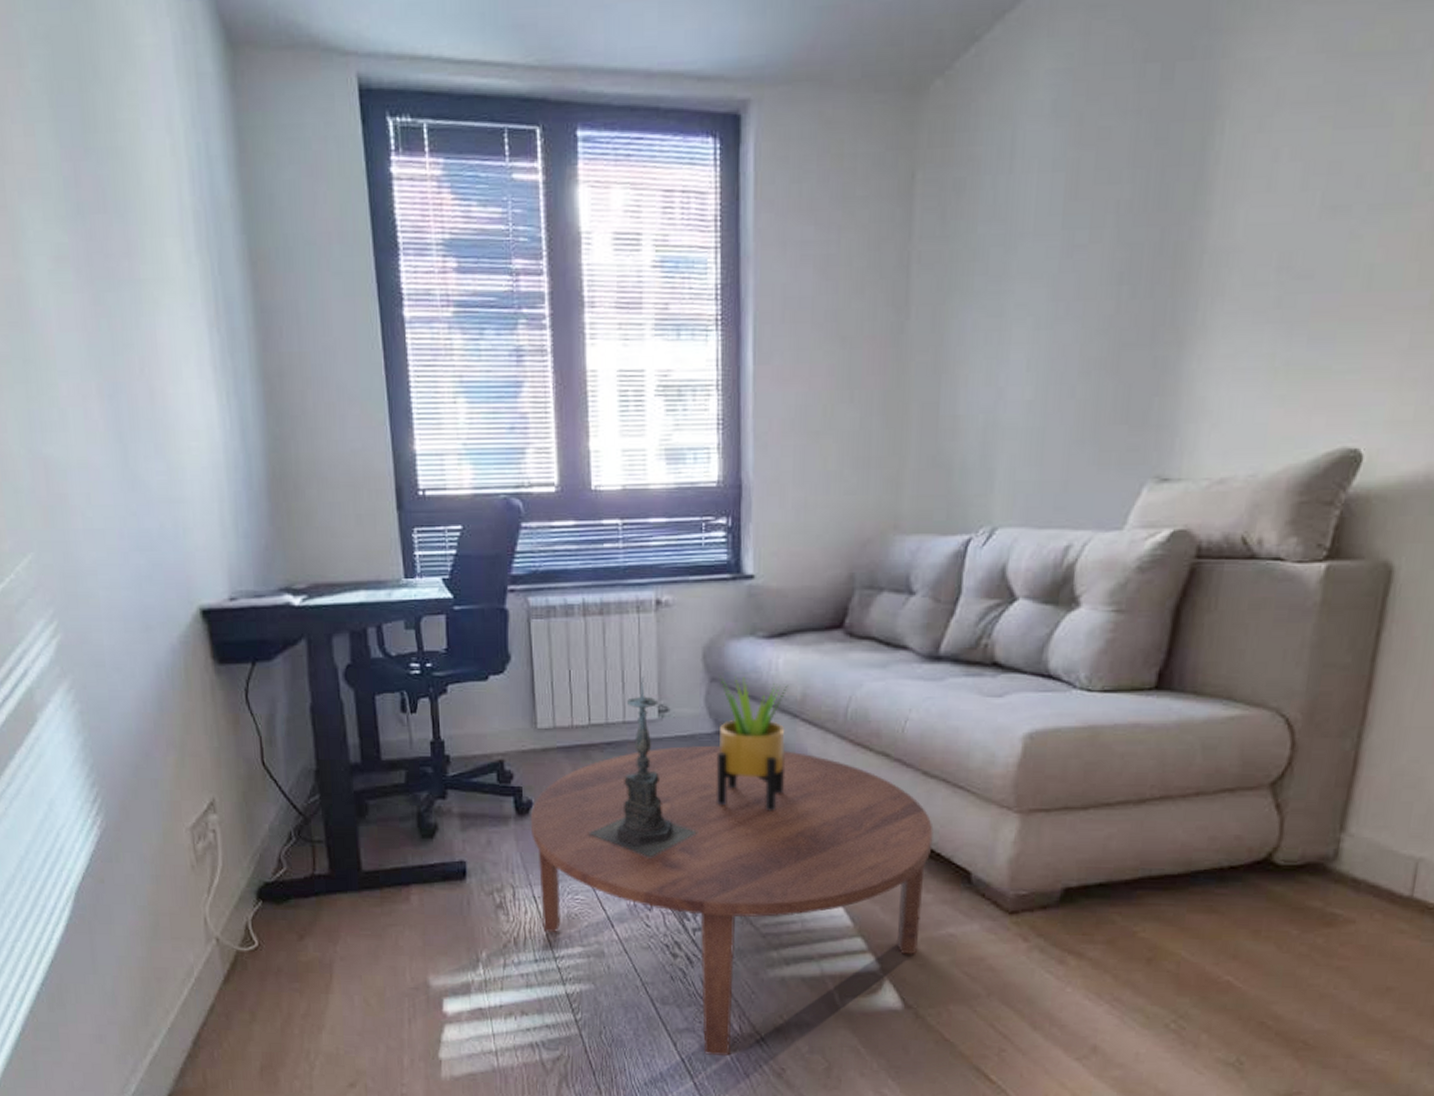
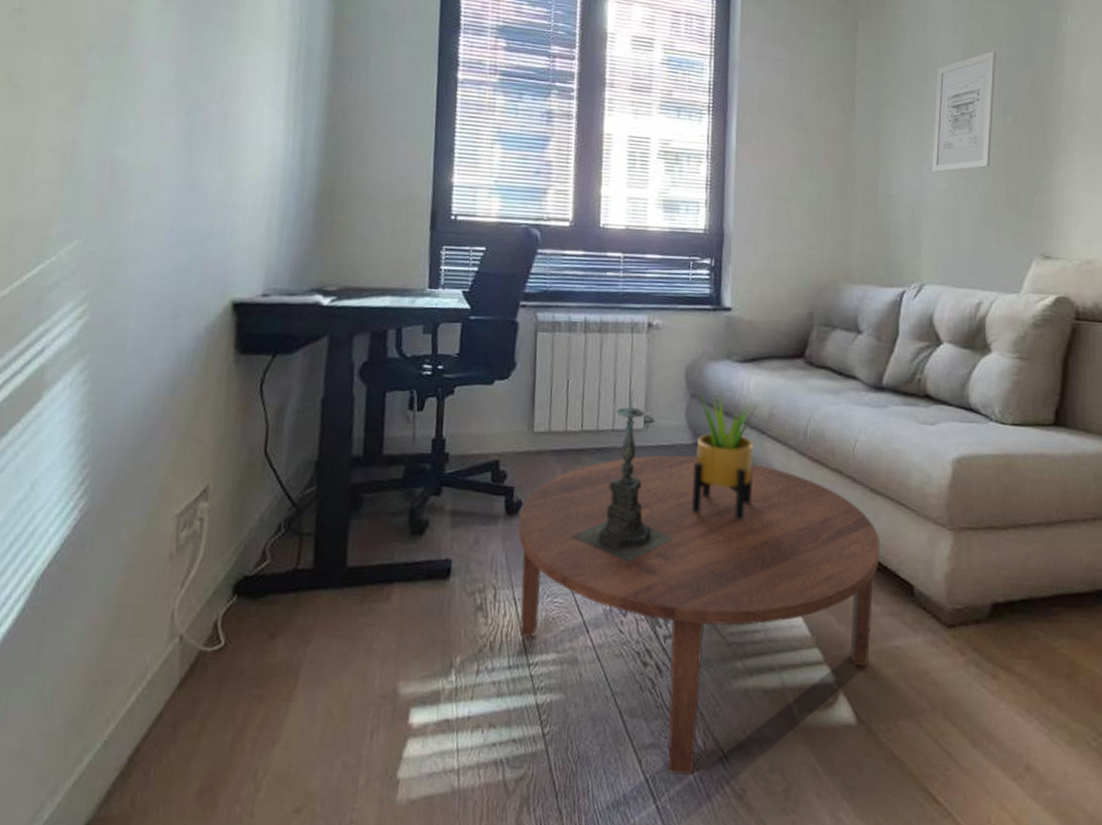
wall art: none [1012,192,1114,380] -> present [932,51,997,173]

